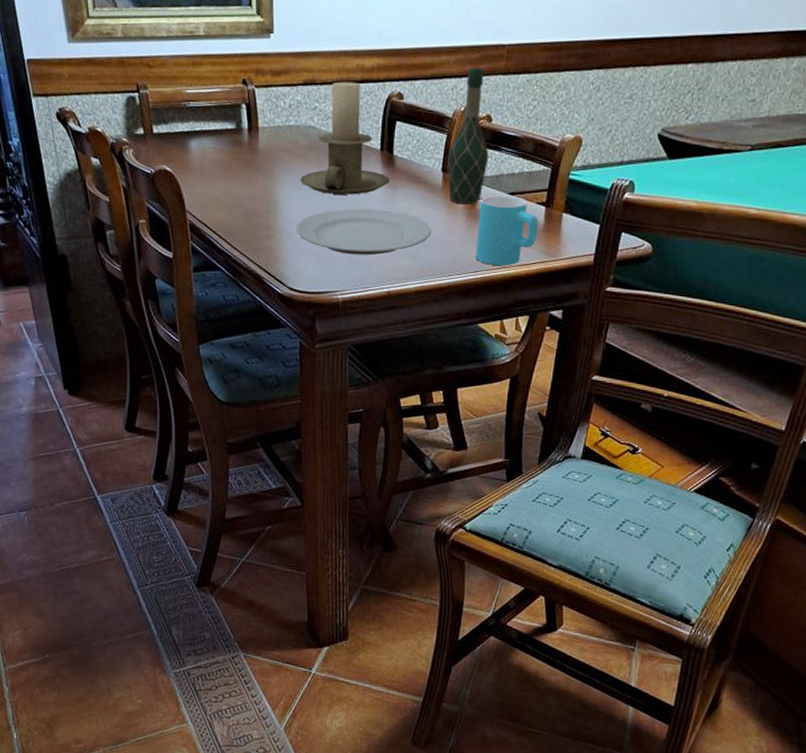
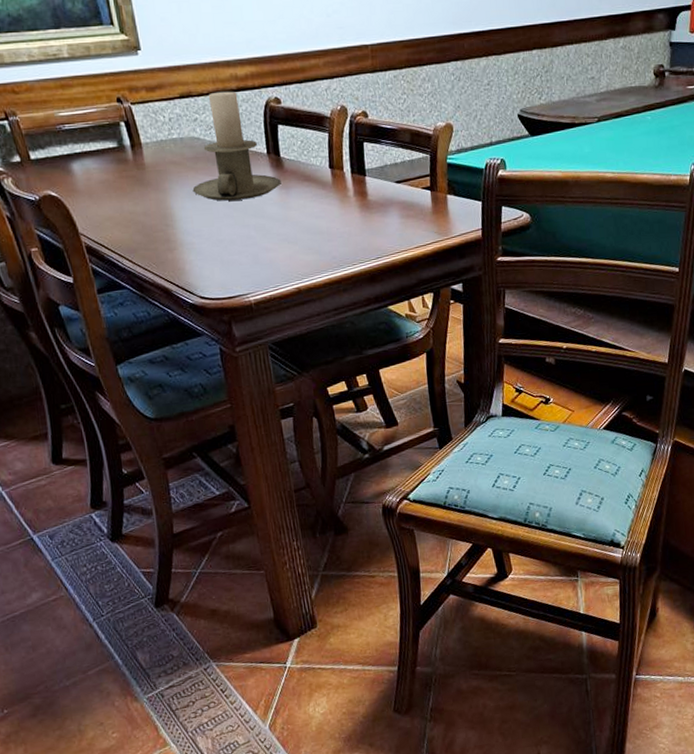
plate: present [296,208,432,256] -> none [196,210,330,257]
wine bottle: present [448,68,489,205] -> none [333,68,372,197]
cup: present [475,195,539,266] -> none [370,184,428,250]

